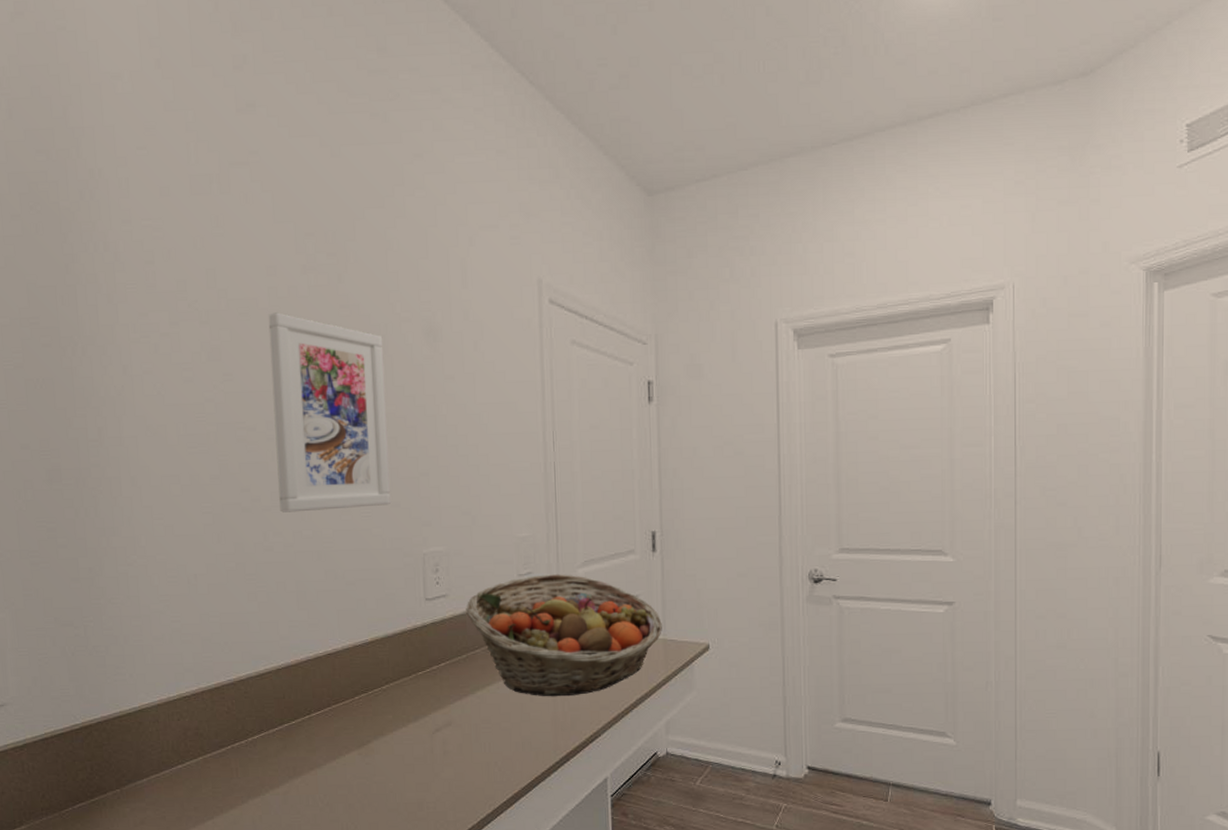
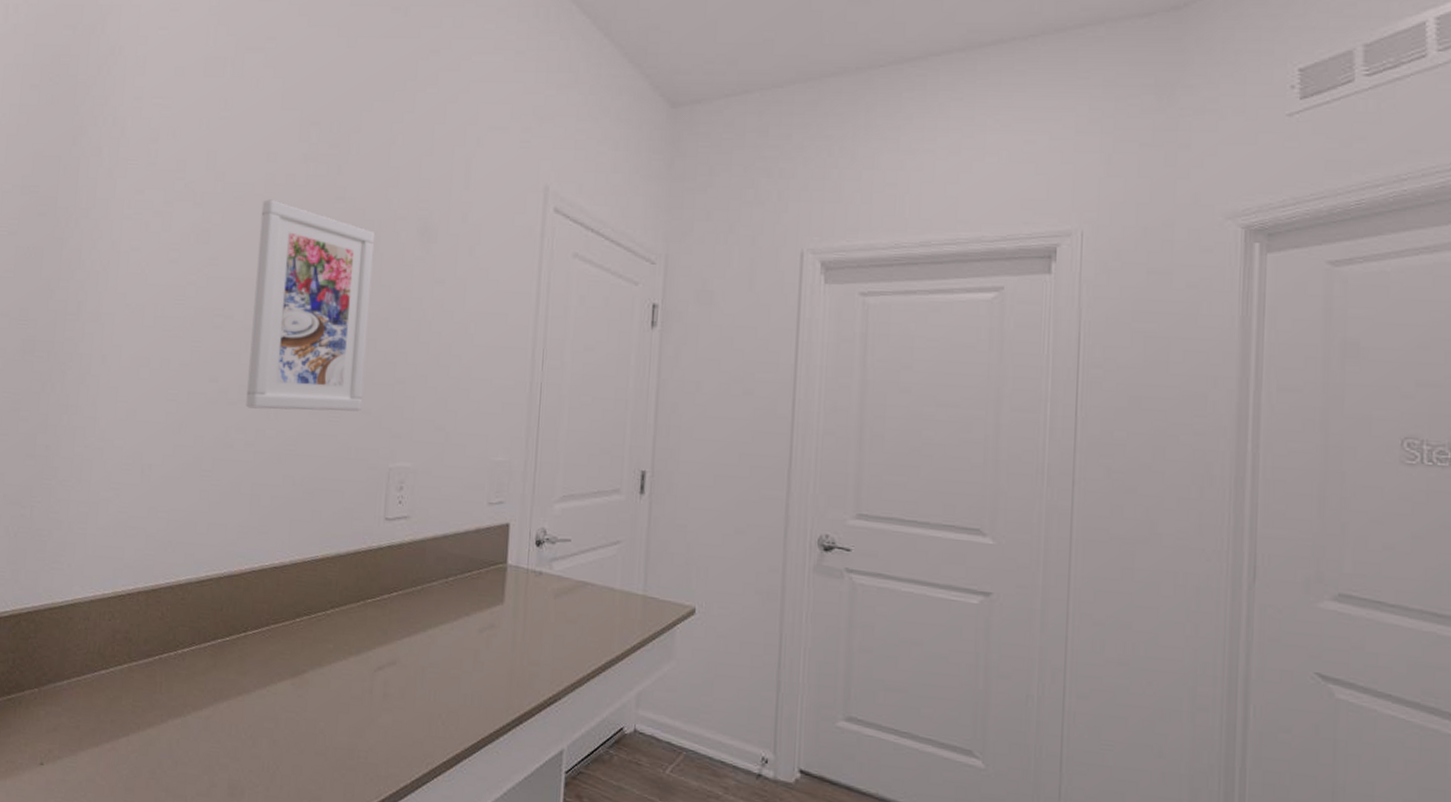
fruit basket: present [466,574,662,697] -> none [427,505,644,649]

